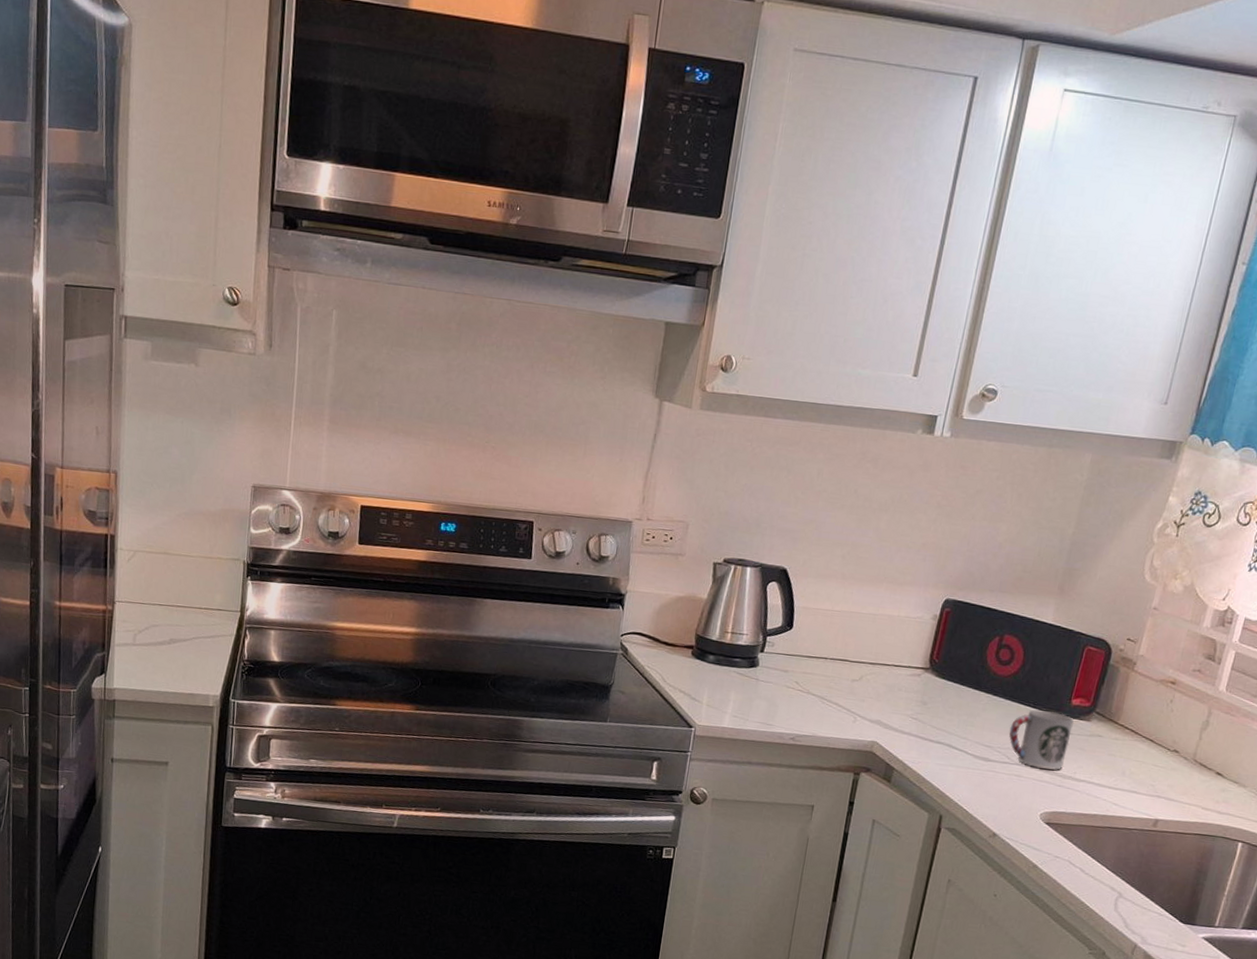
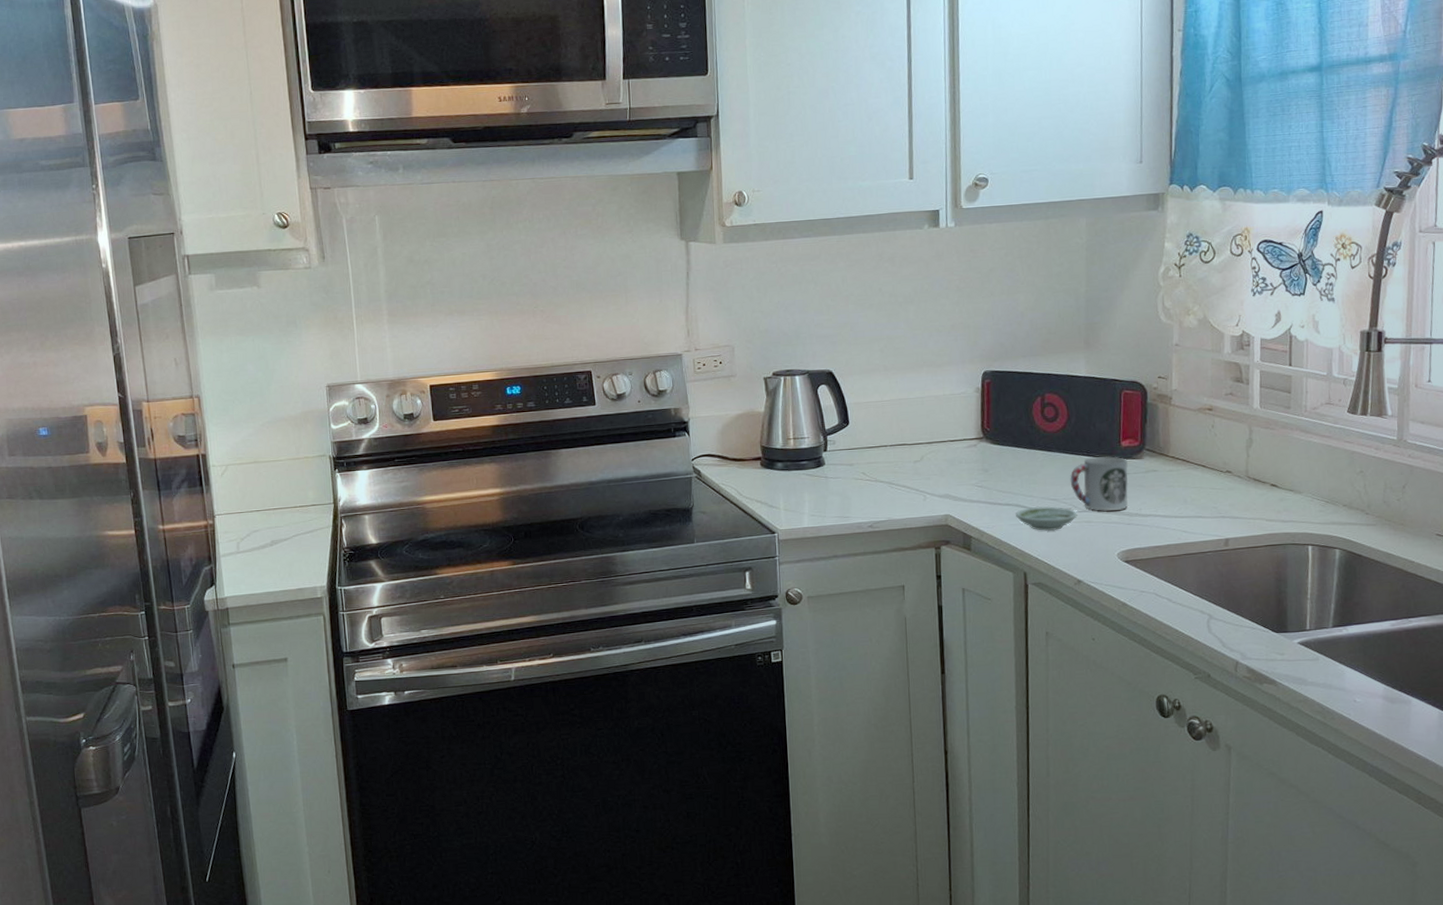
saucer: none [944,749,1009,779] -> present [1015,506,1078,532]

